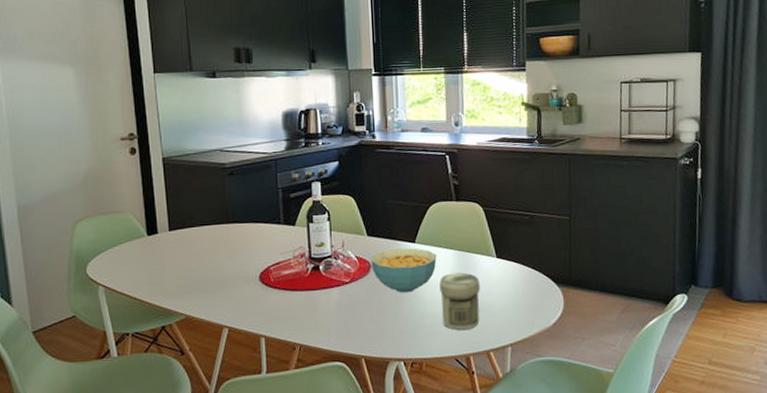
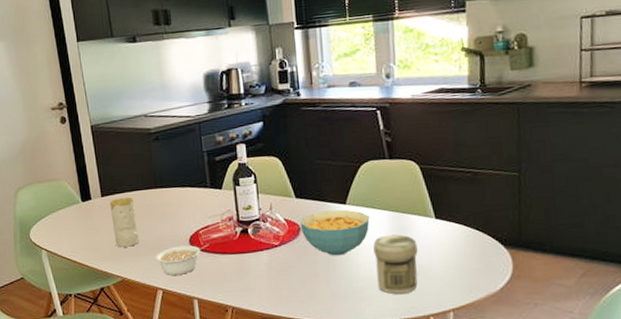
candle: none [178,231,207,284] -> present [110,197,139,247]
legume: none [222,281,280,313] -> present [154,244,209,275]

